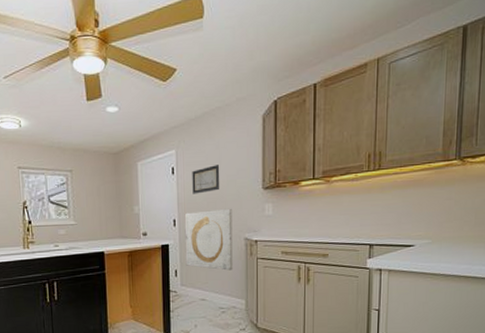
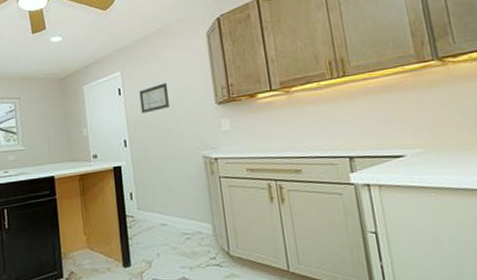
wall art: present [184,208,233,271] -> none [135,125,194,192]

